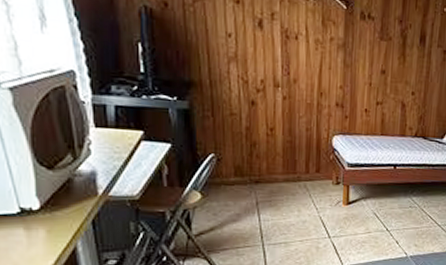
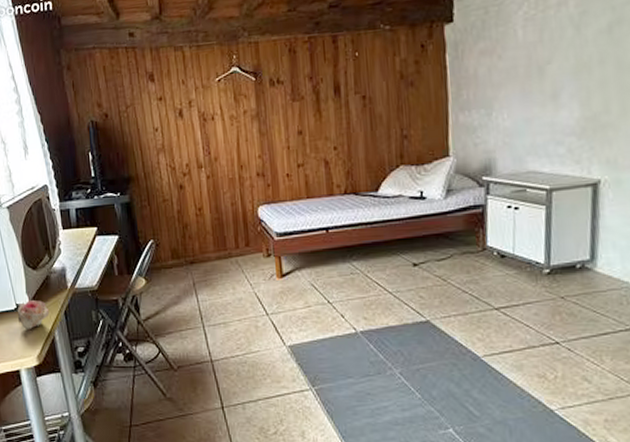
flower: none [21,205,70,237] -> present [17,300,50,329]

